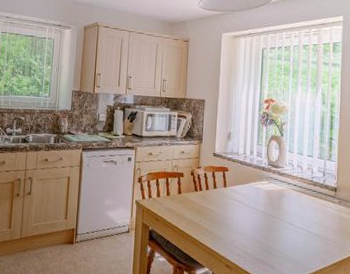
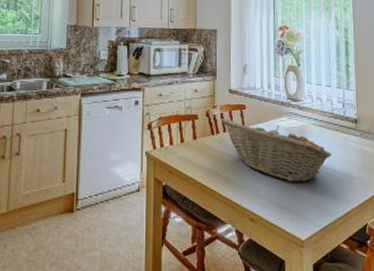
fruit basket: none [205,178,309,239] -> present [222,118,332,182]

